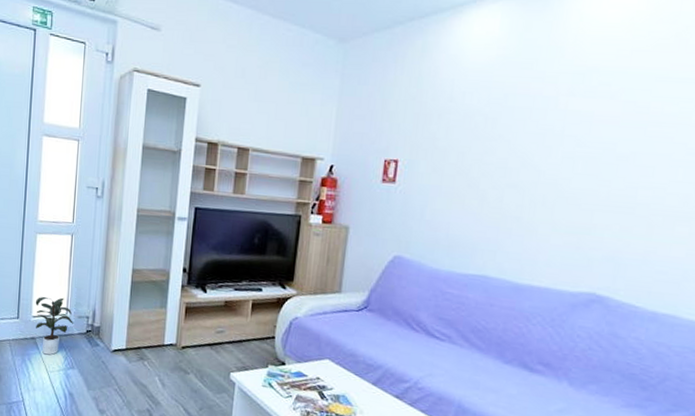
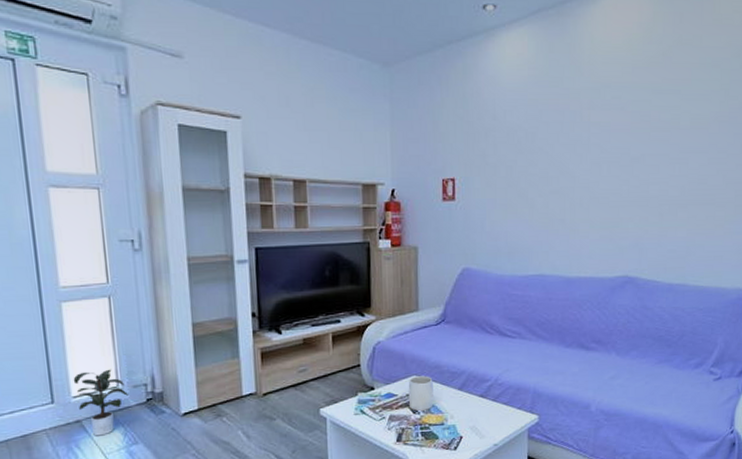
mug: none [317,360,346,400] -> present [408,376,434,412]

